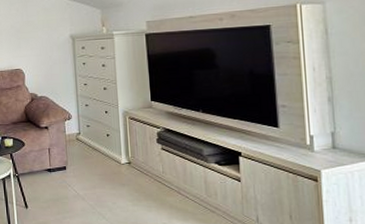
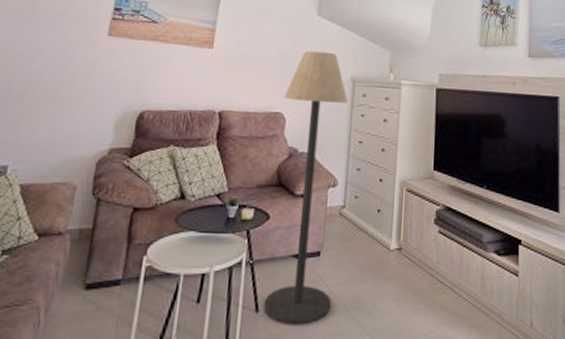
floor lamp: none [20,18,80,218] -> present [263,50,348,326]

